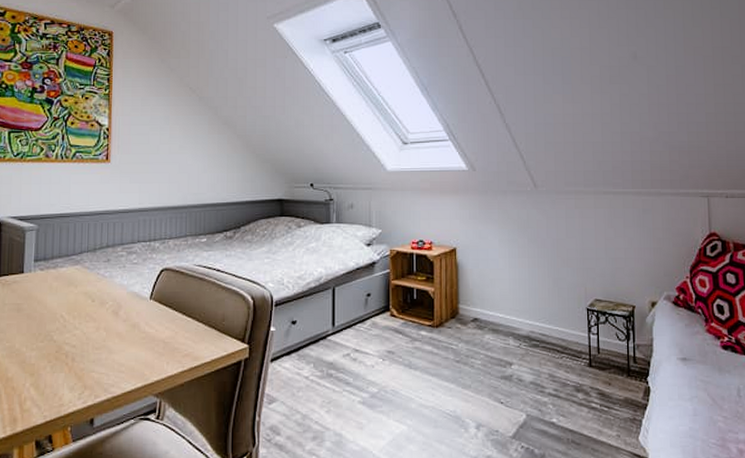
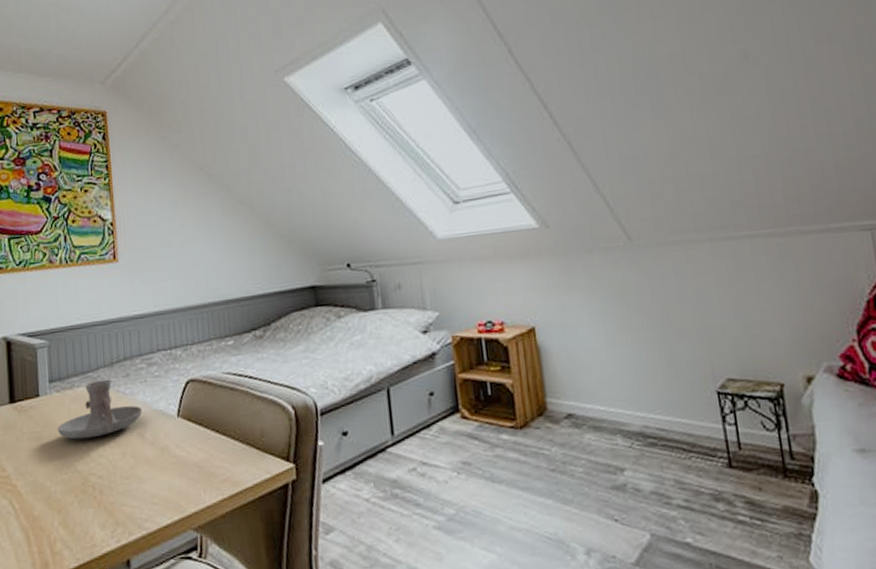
candle holder: none [38,263,119,313] -> present [58,379,143,440]

